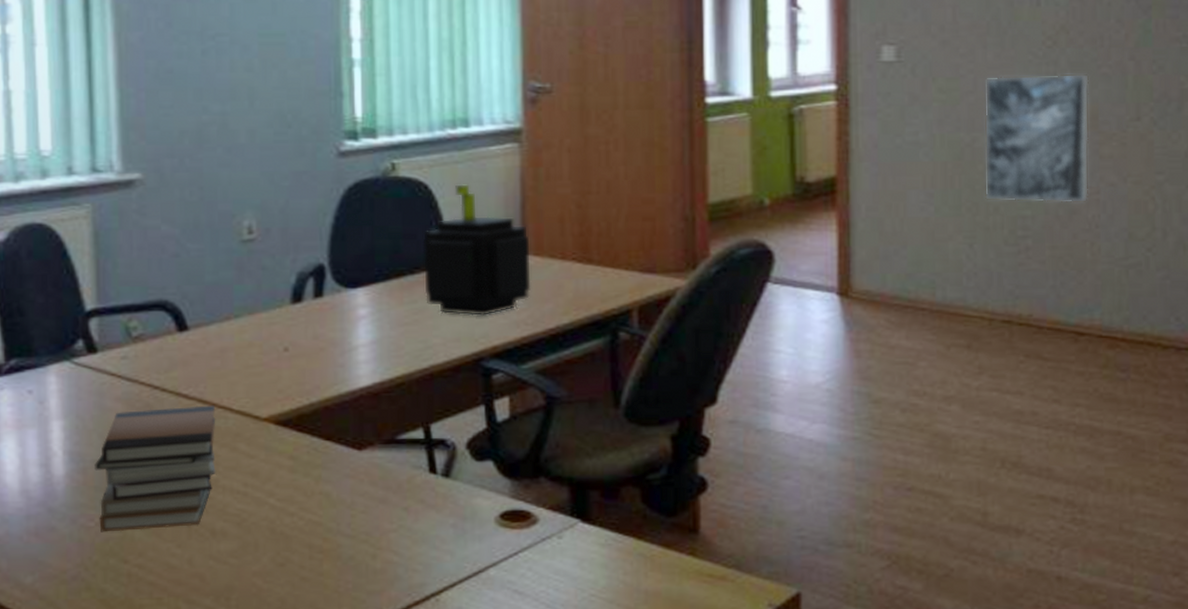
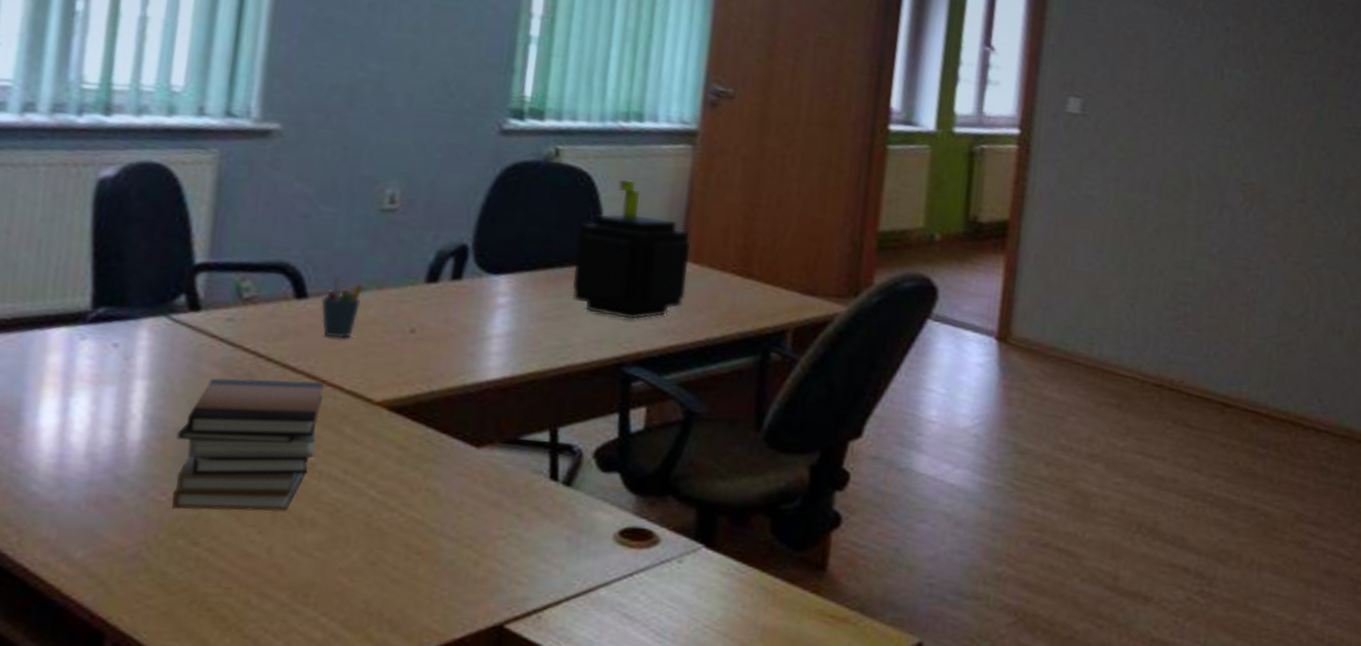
pen holder: none [200,307,237,364] -> present [320,276,364,339]
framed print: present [984,73,1090,204] -> none [1151,141,1263,277]

